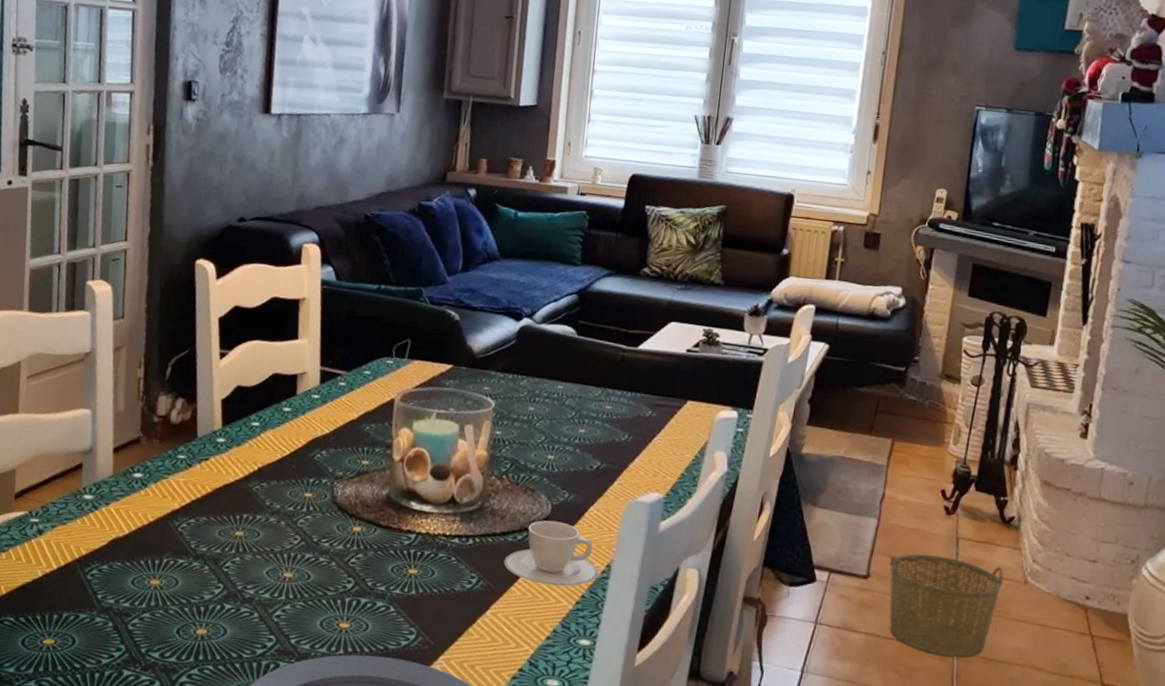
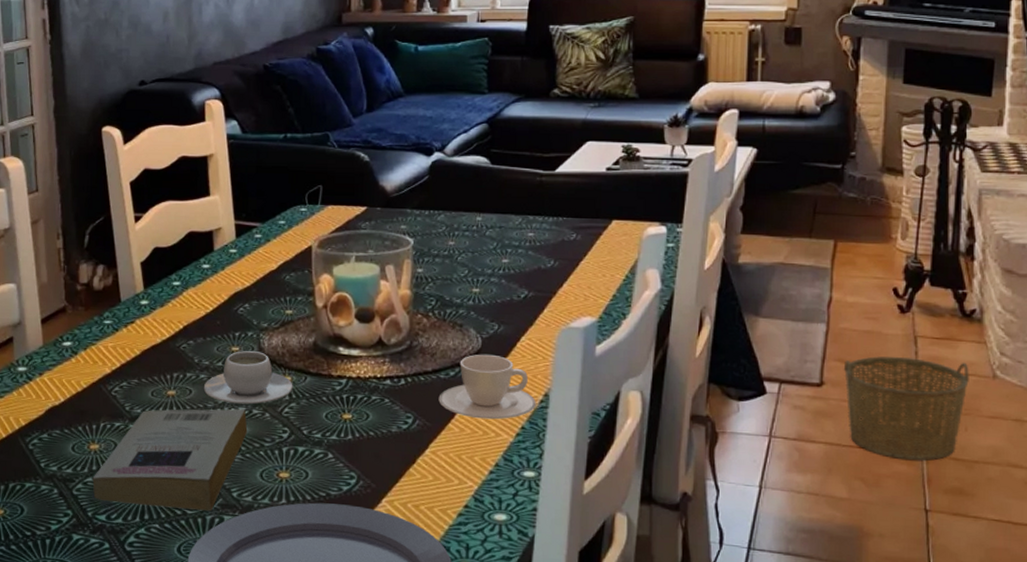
book: none [149,549,313,657] -> present [92,408,248,512]
teacup: none [272,497,362,552] -> present [203,350,293,405]

